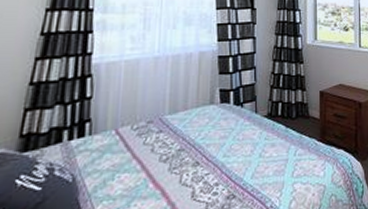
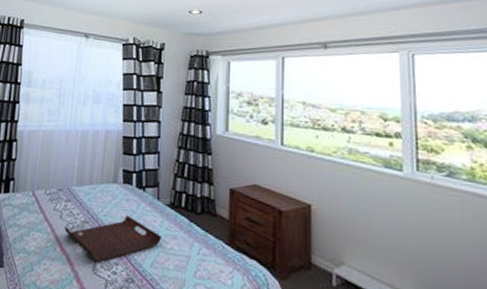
serving tray: none [157,133,260,188] -> present [64,214,161,262]

